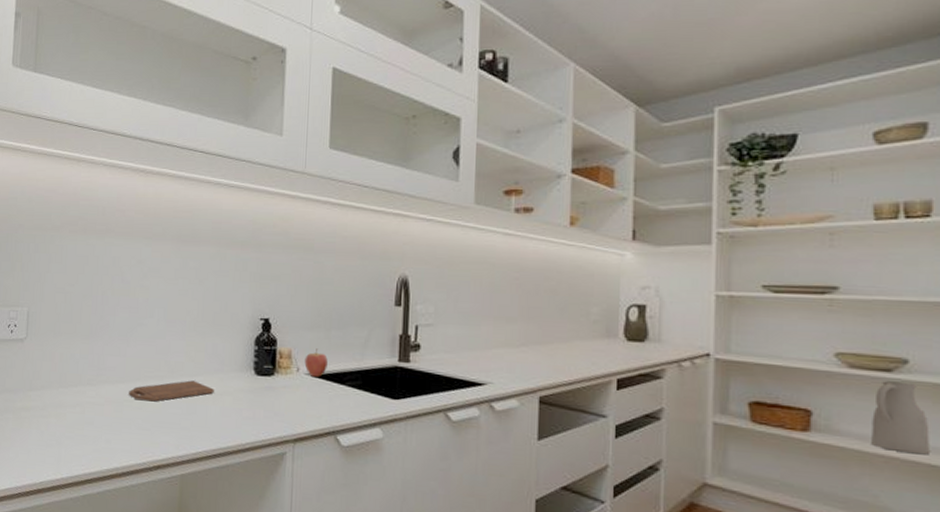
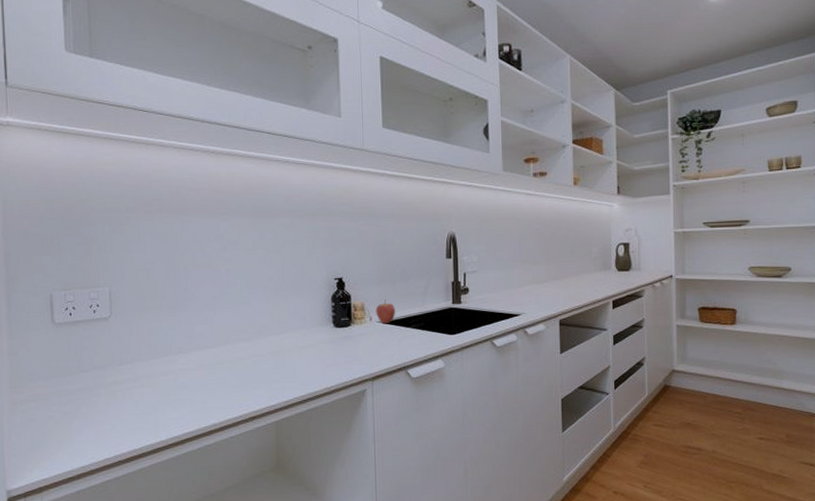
cutting board: present [129,380,214,402] -> none [219,338,299,362]
ceramic pitcher: present [871,381,930,455] -> none [771,283,804,332]

